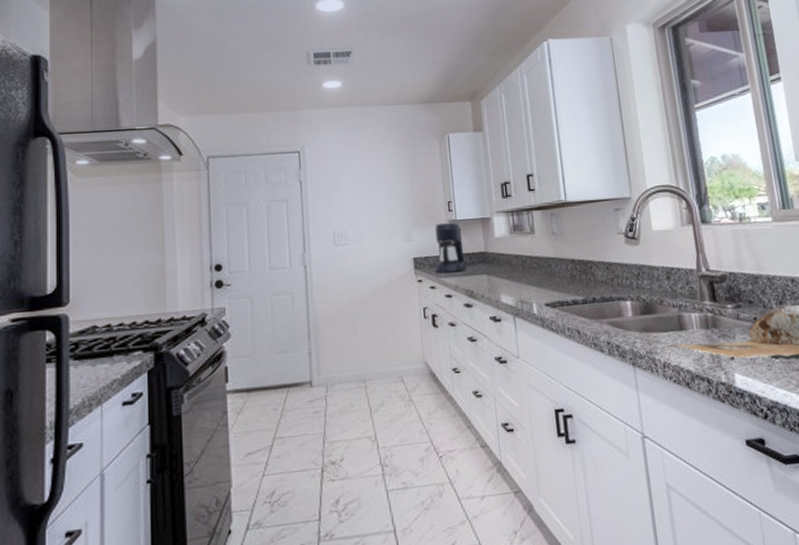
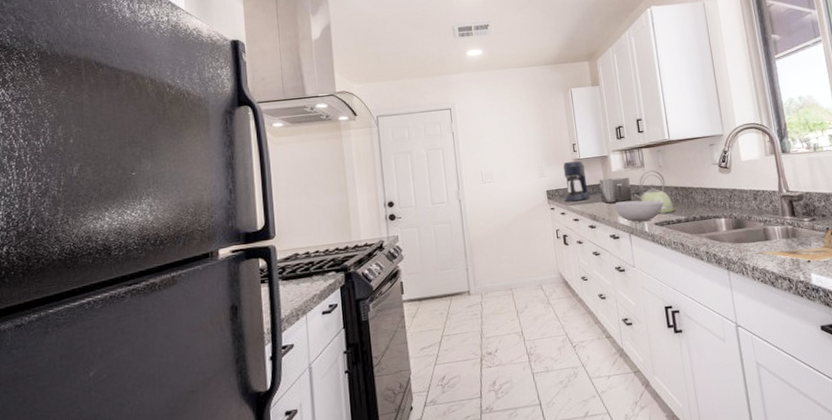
toaster: none [478,245,518,278] -> present [599,177,632,204]
bowl: none [497,274,556,301] -> present [615,200,663,222]
kettle: none [516,238,571,292] -> present [630,170,676,214]

